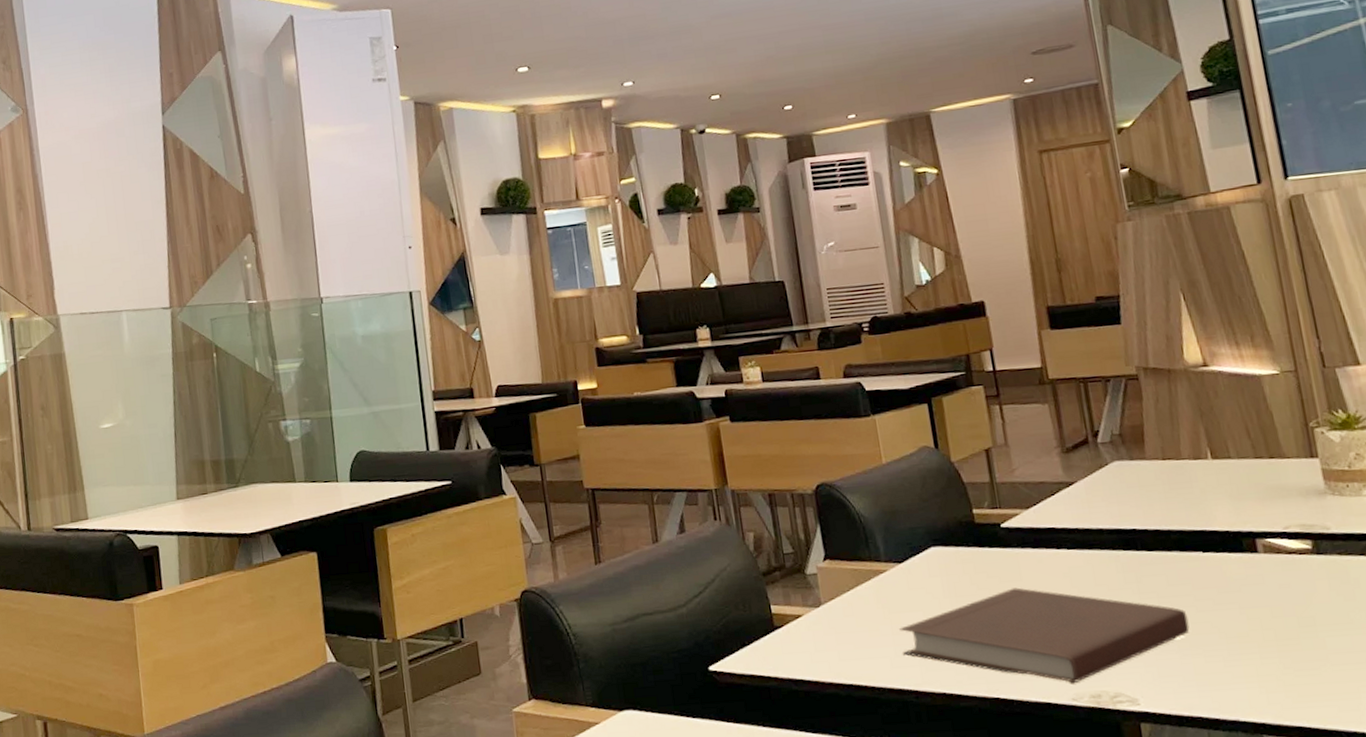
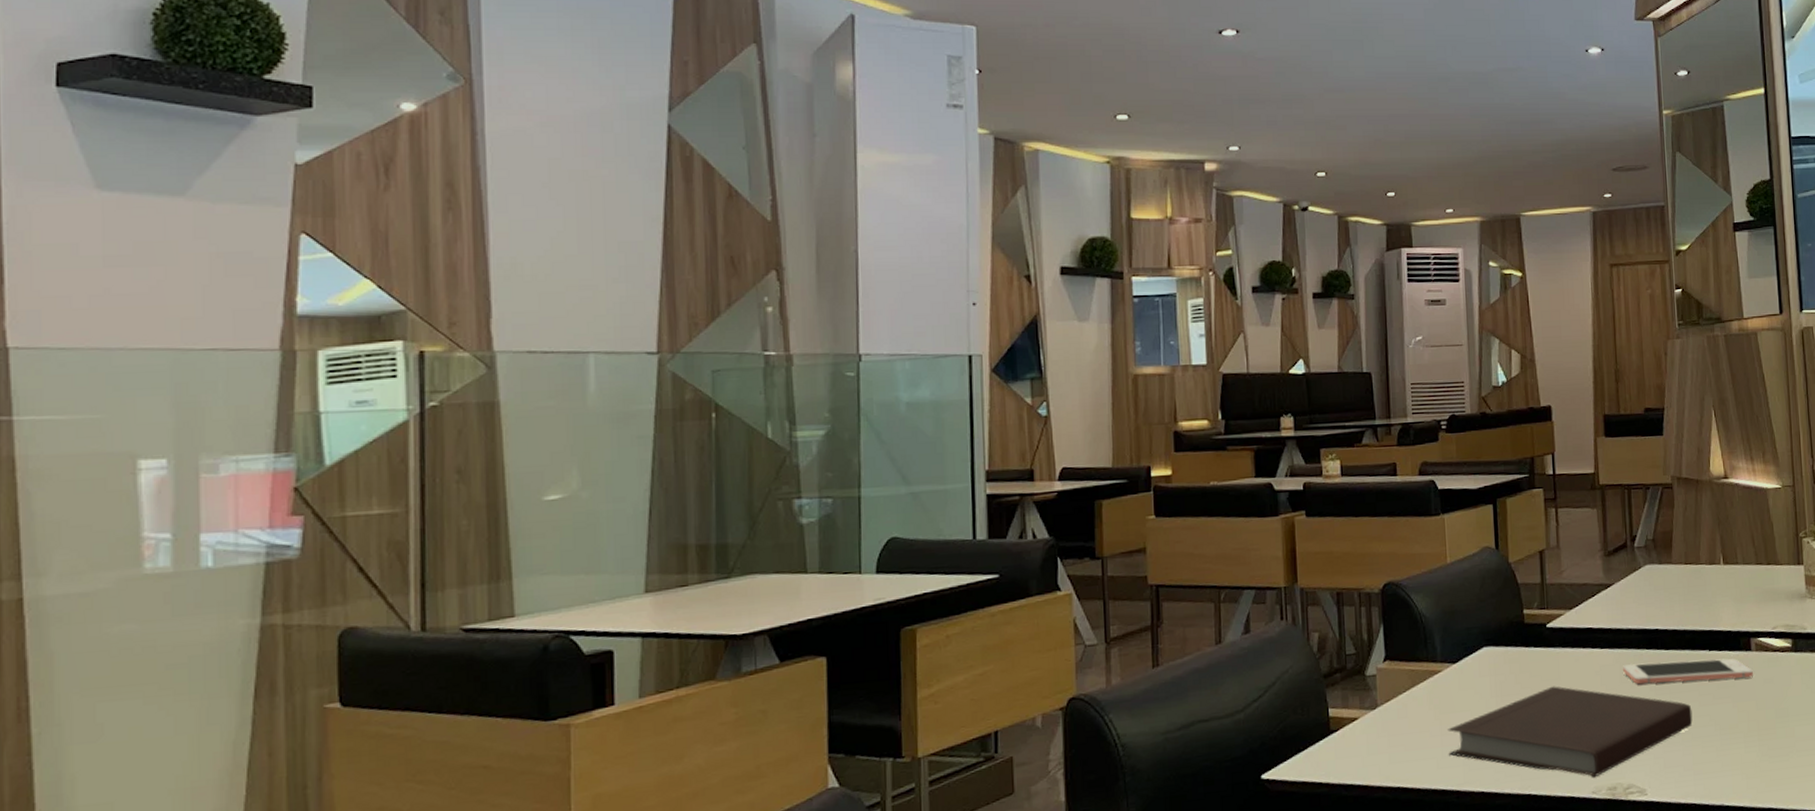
cell phone: none [1096,561,1264,588] -> present [1623,658,1753,685]

